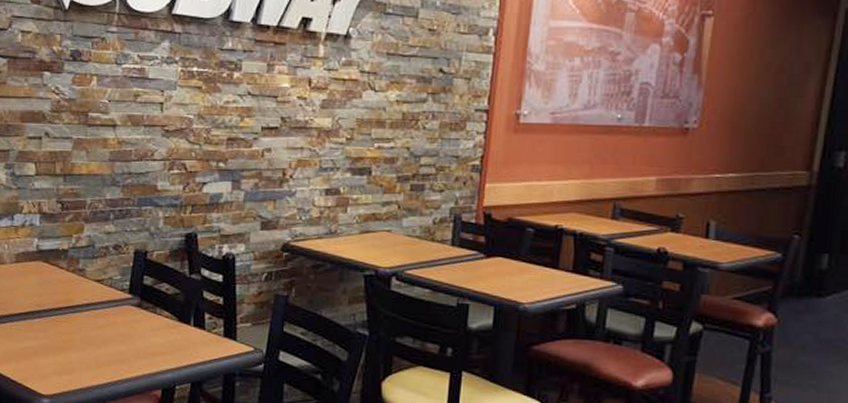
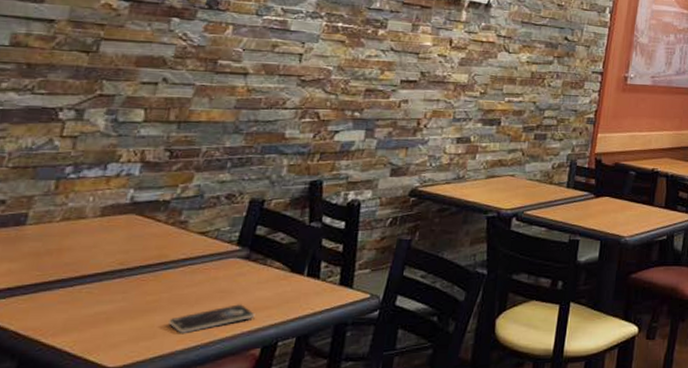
smartphone: none [83,348,153,371] -> present [168,304,255,333]

